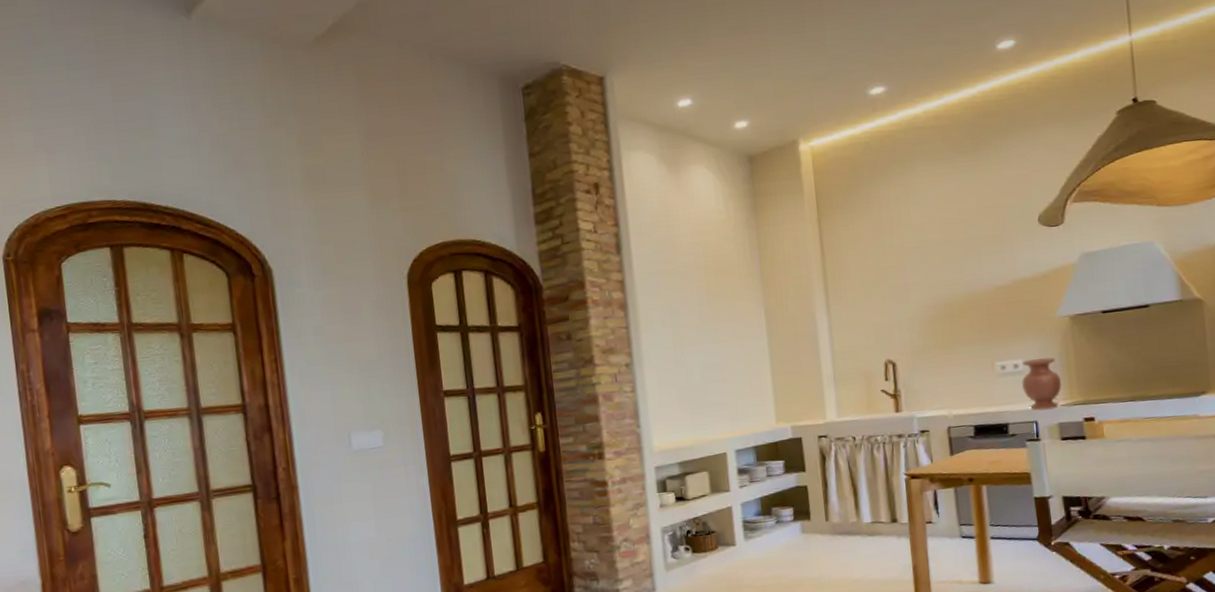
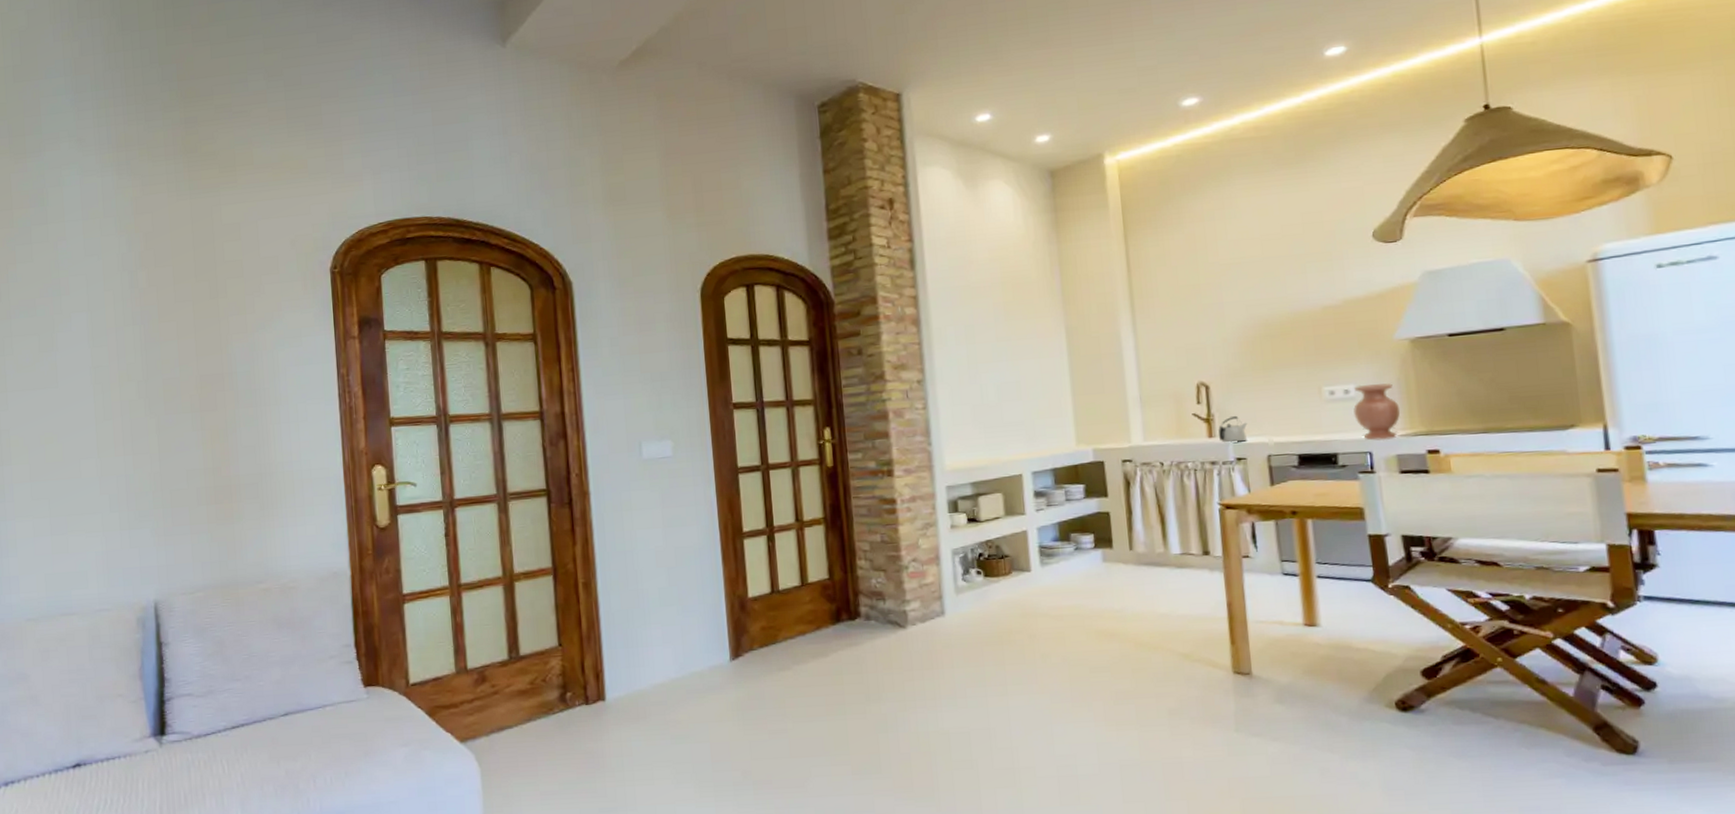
kettle: none [904,390,930,417] -> present [1218,415,1248,443]

